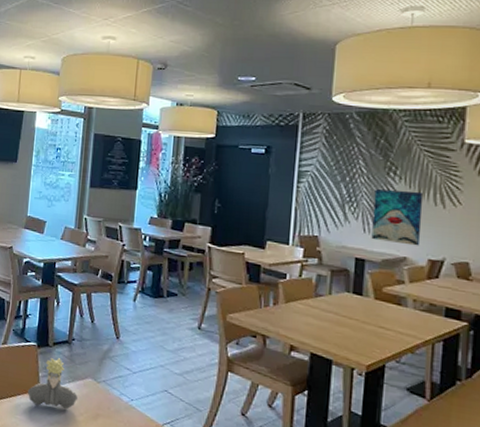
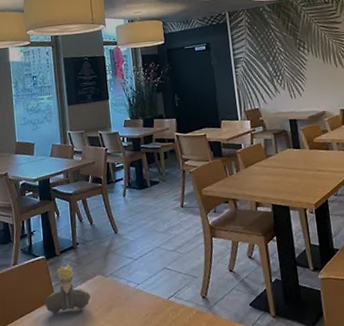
wall art: present [371,189,424,246] -> none [292,58,333,103]

